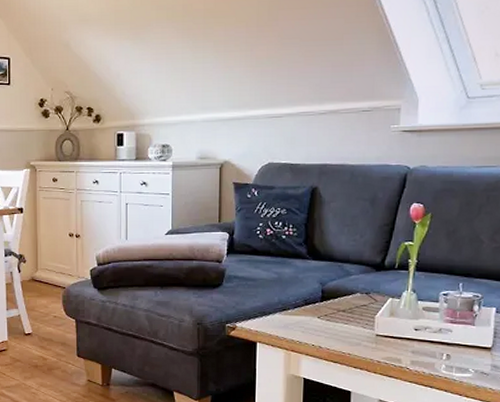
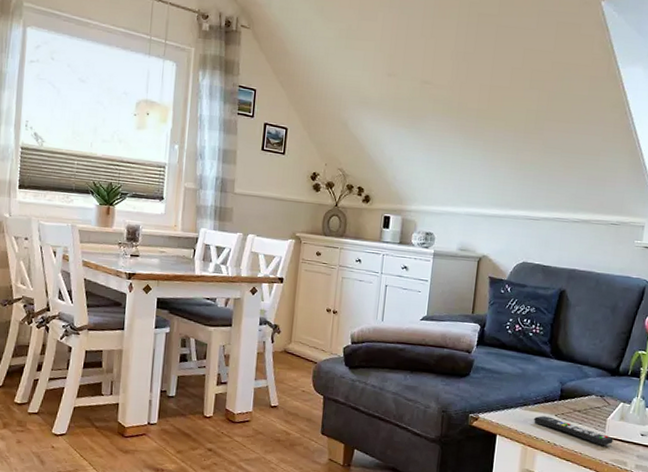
remote control: none [295,319,384,343] -> present [534,416,614,445]

